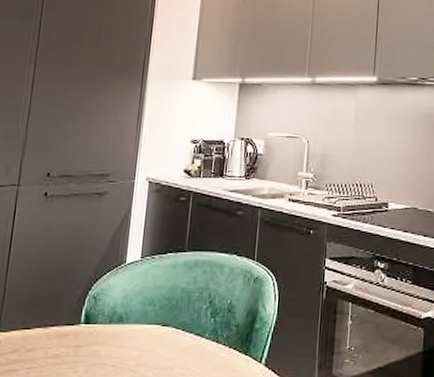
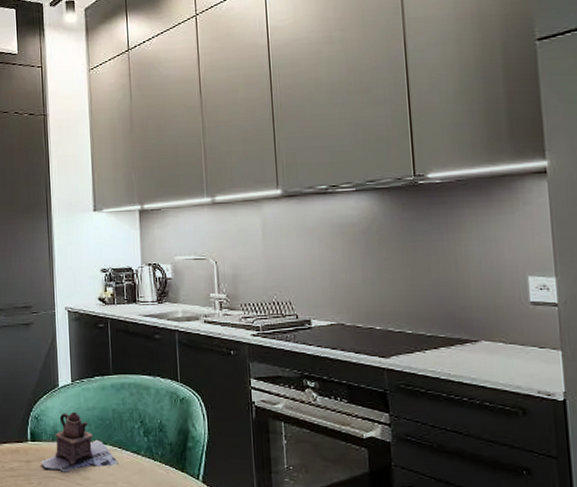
teapot: none [92,291,179,358] -> present [40,412,118,472]

